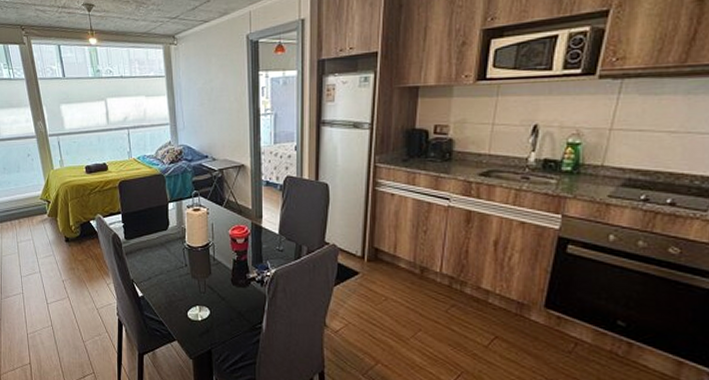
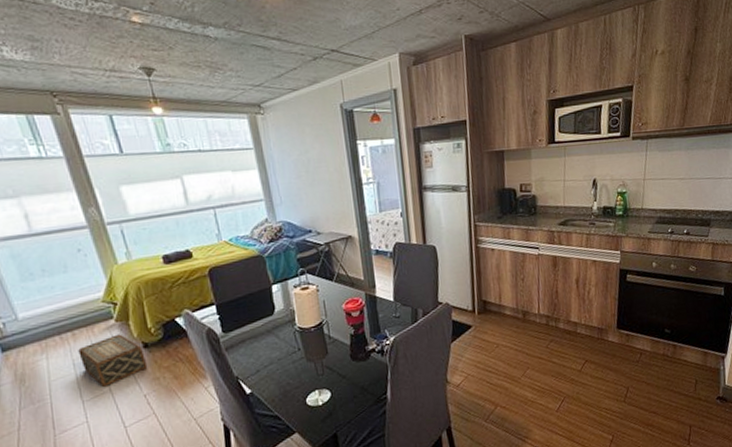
woven basket: none [21,227,67,268] -> present [78,334,148,387]

